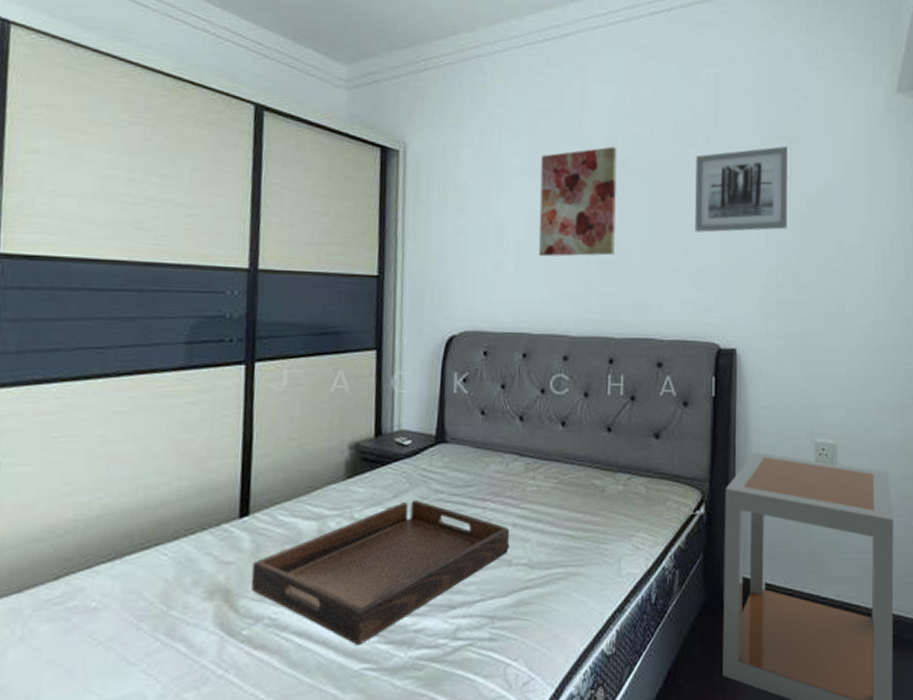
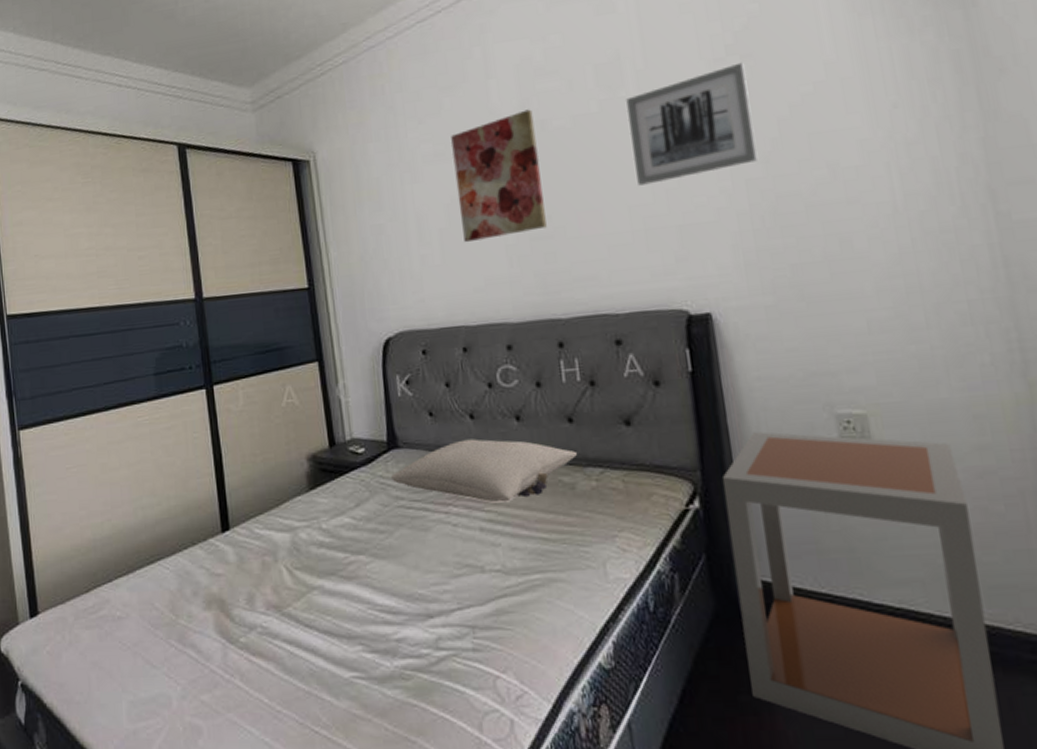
serving tray: present [251,501,510,646] -> none [239,508,480,654]
pillow: none [434,439,611,501] -> present [391,439,578,503]

